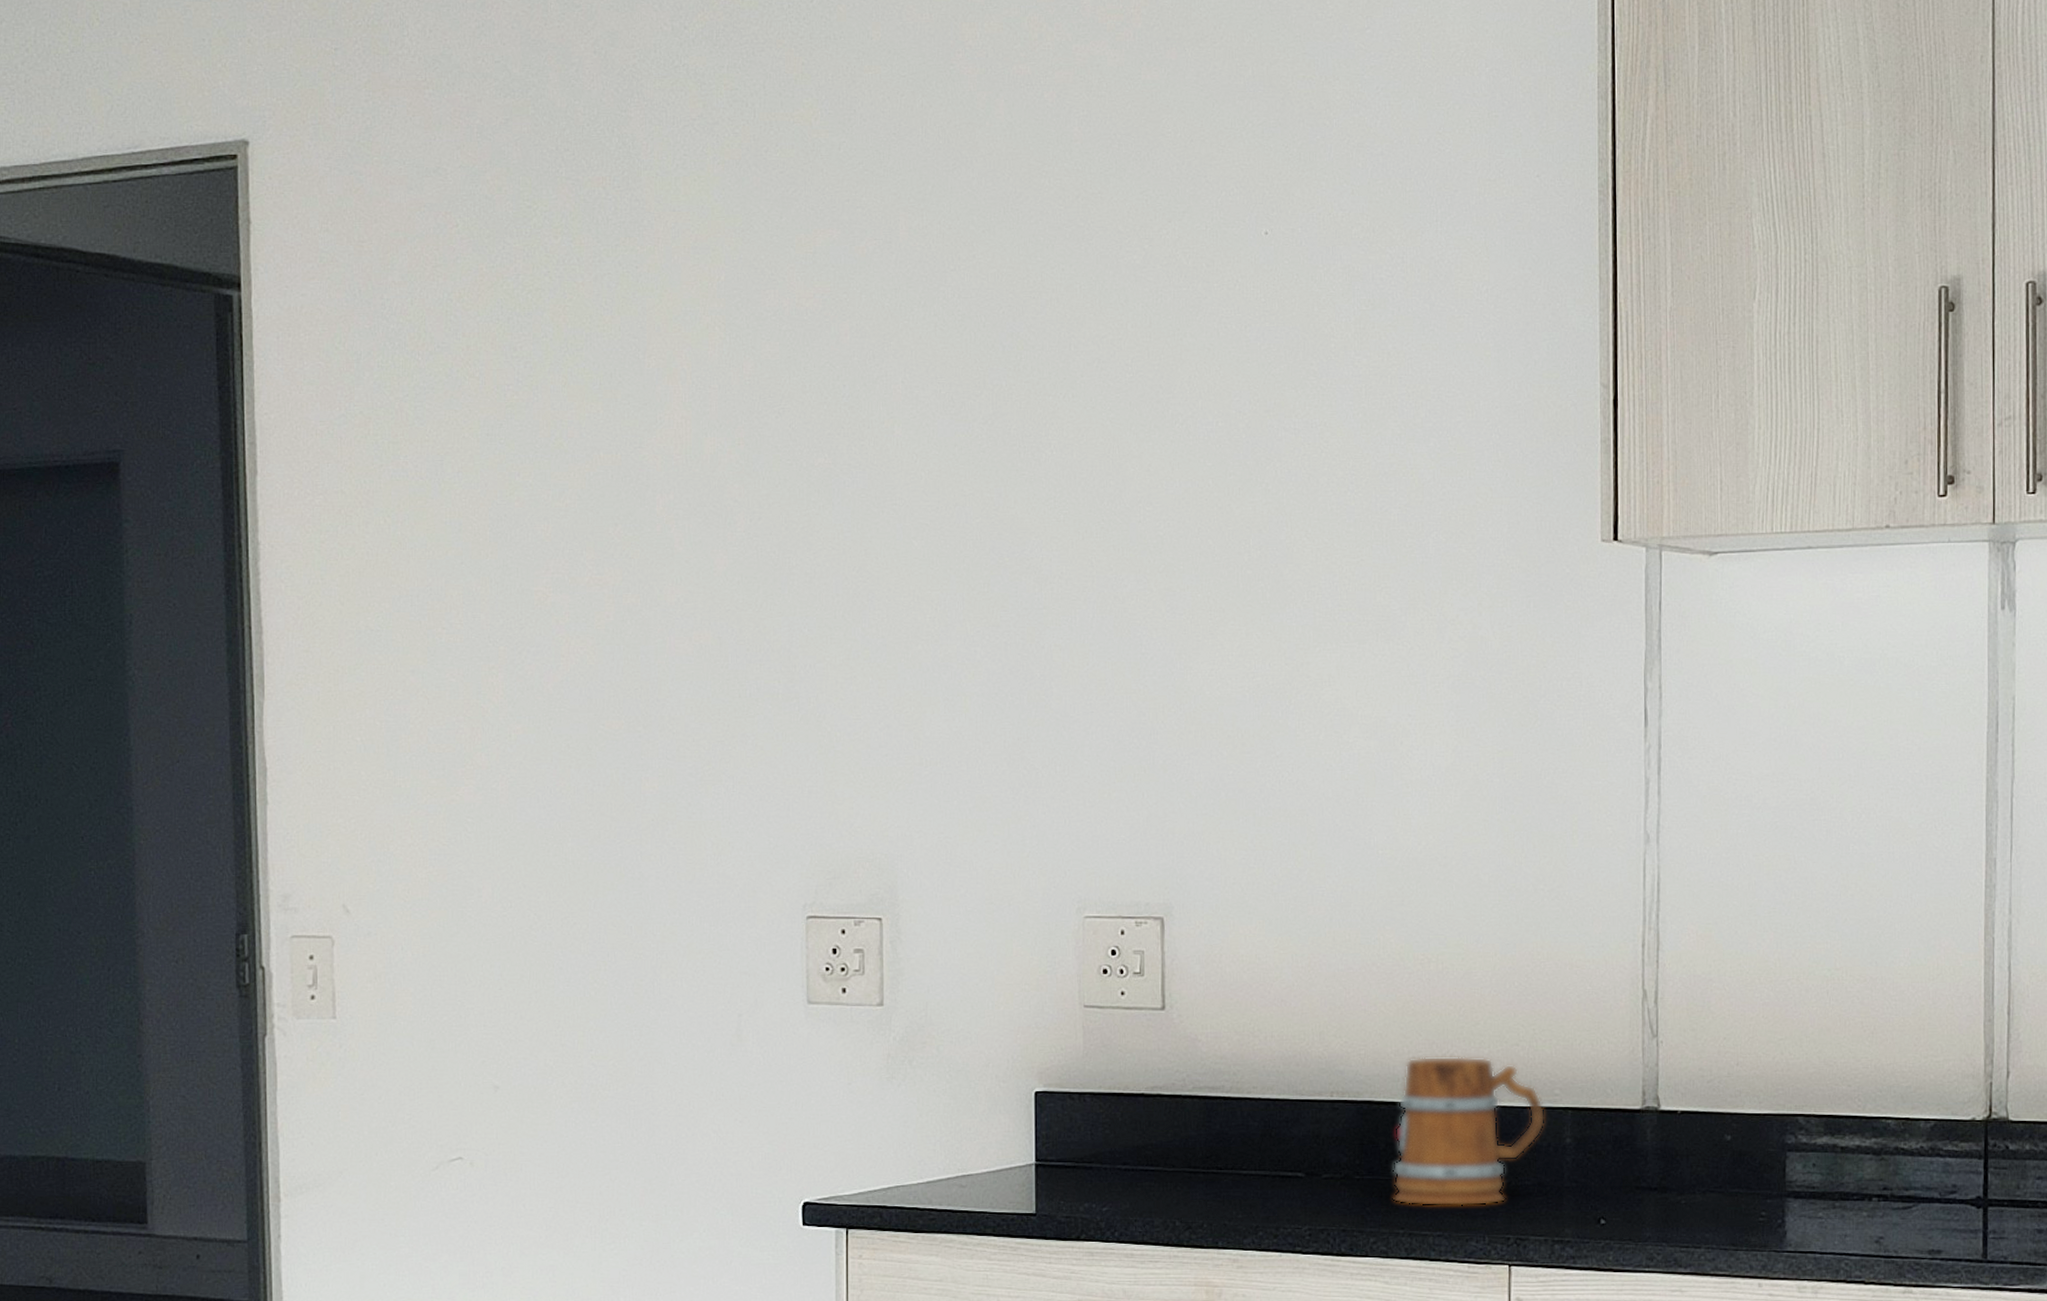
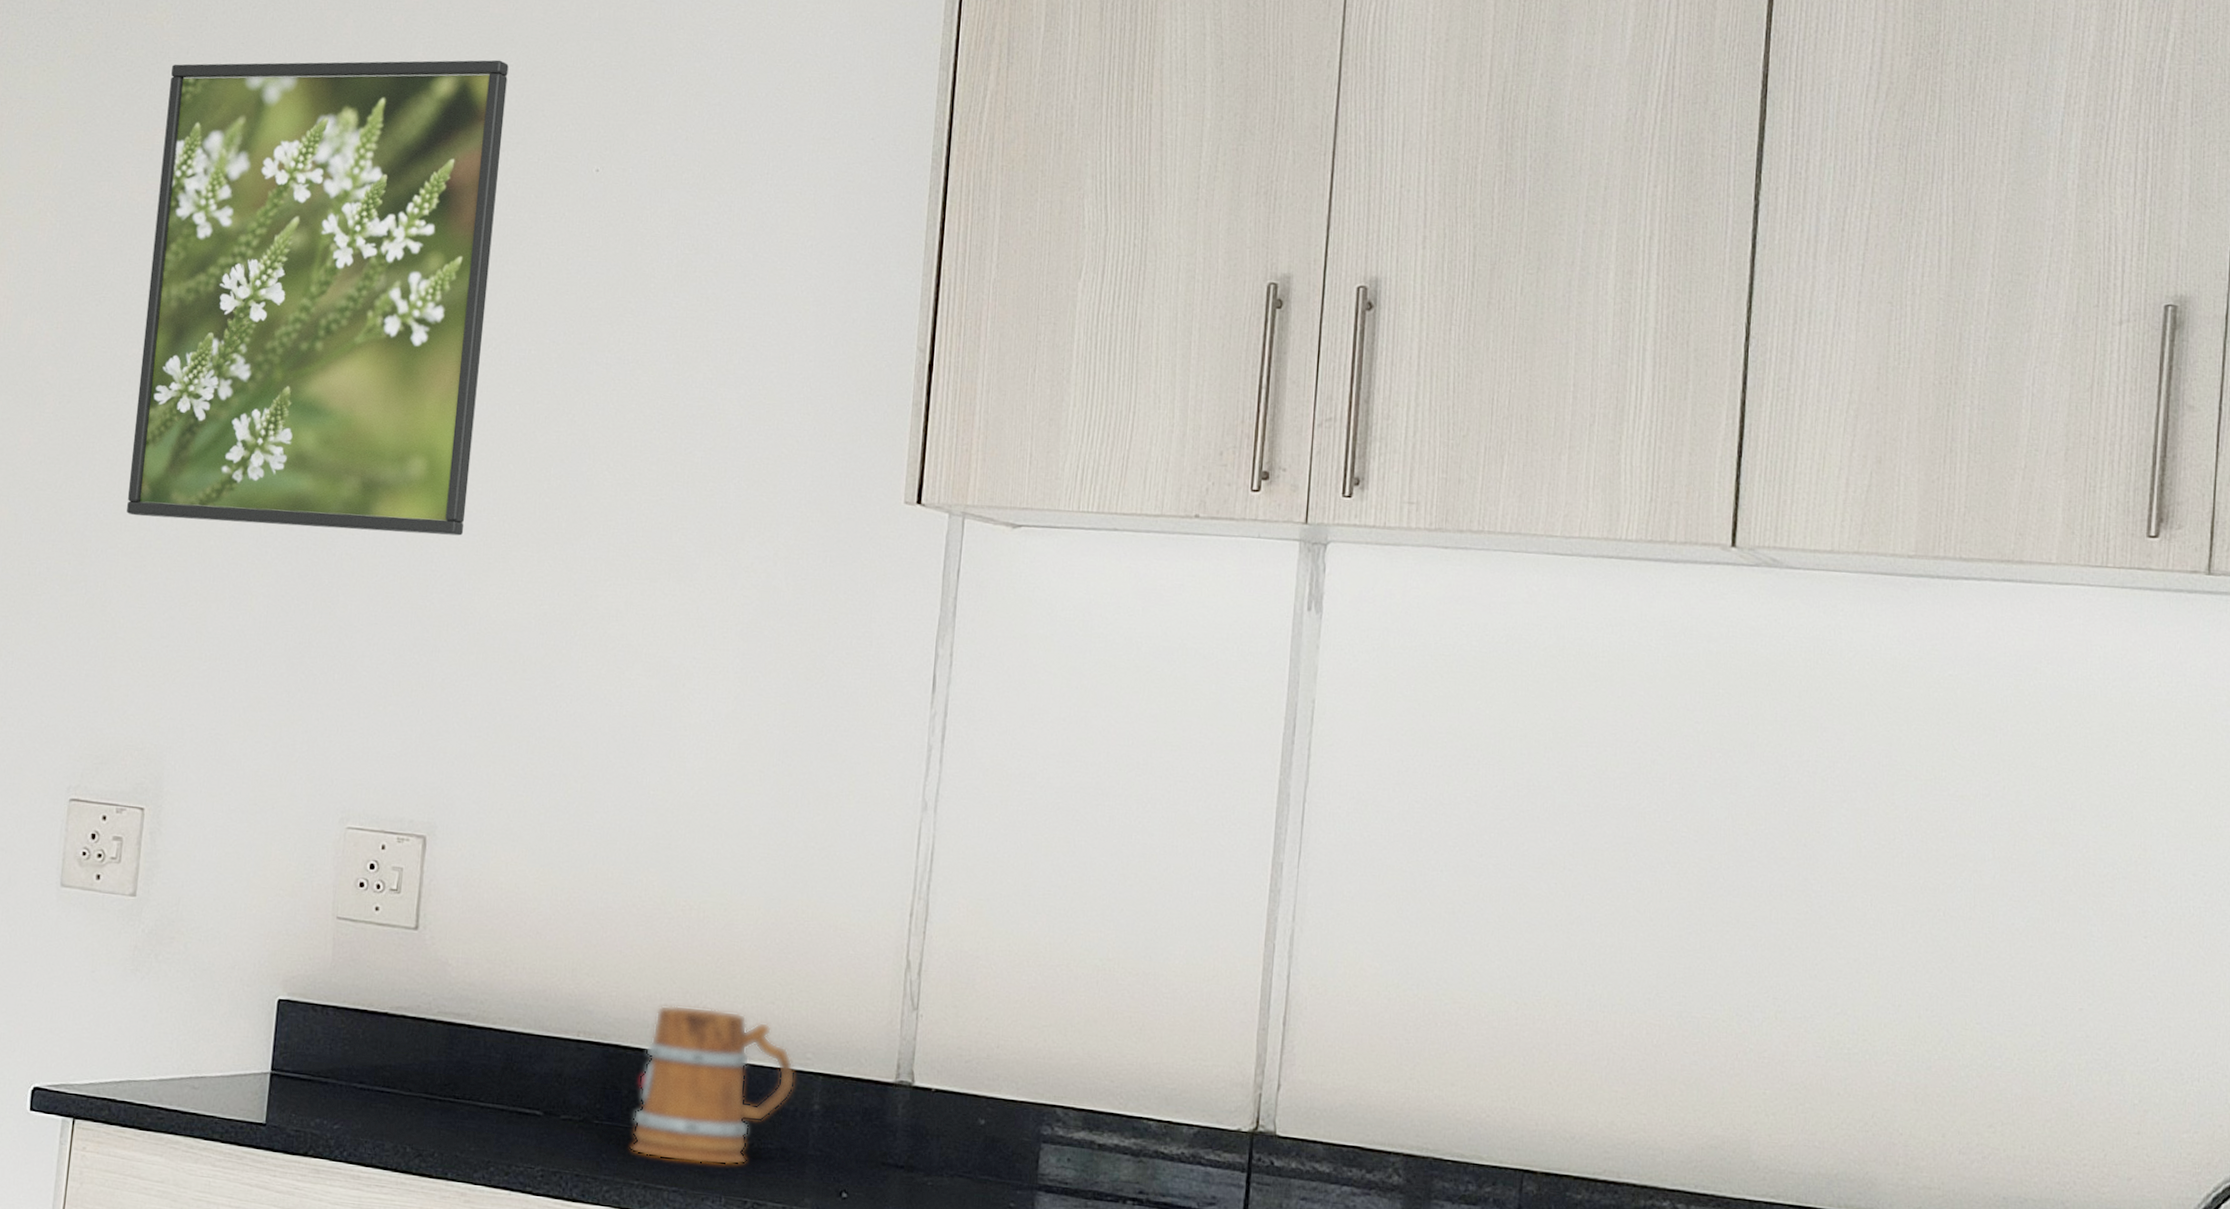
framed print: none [825,128,1170,628] -> present [127,59,509,536]

